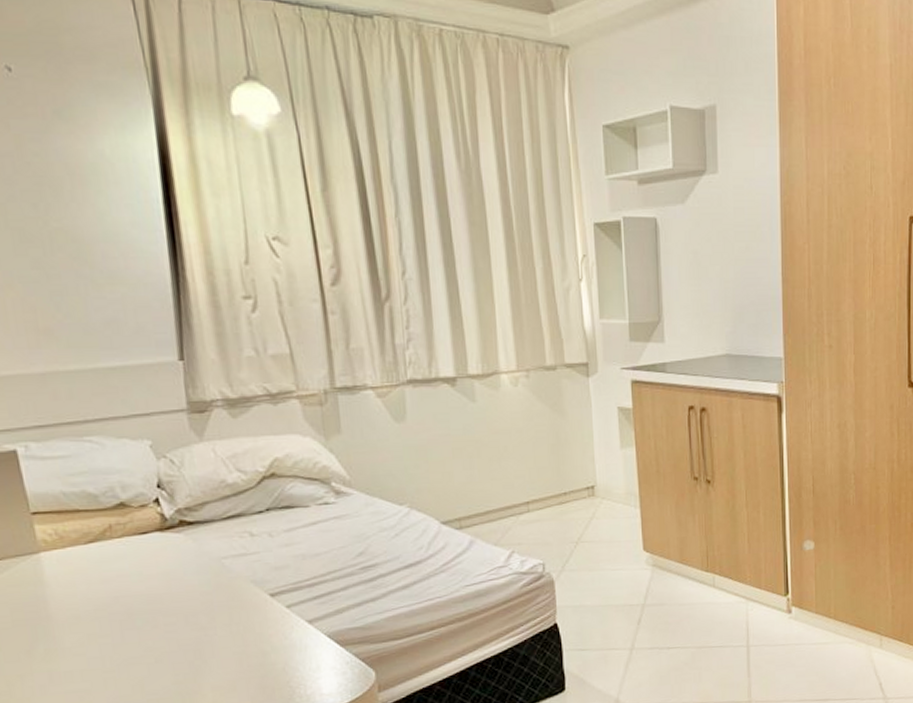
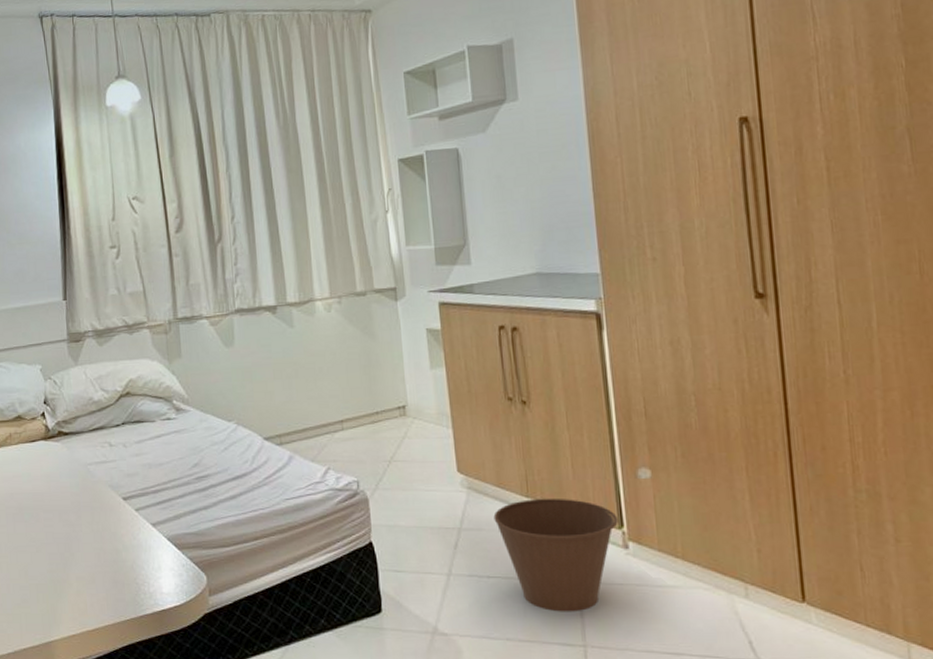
basket: none [675,571,784,675] -> present [493,498,618,612]

